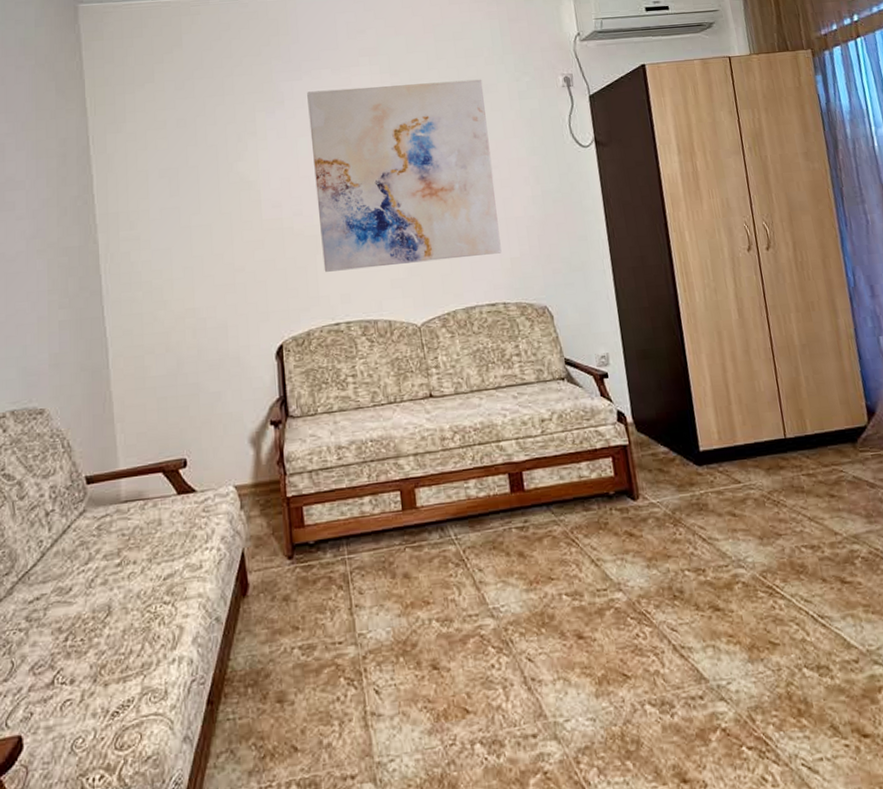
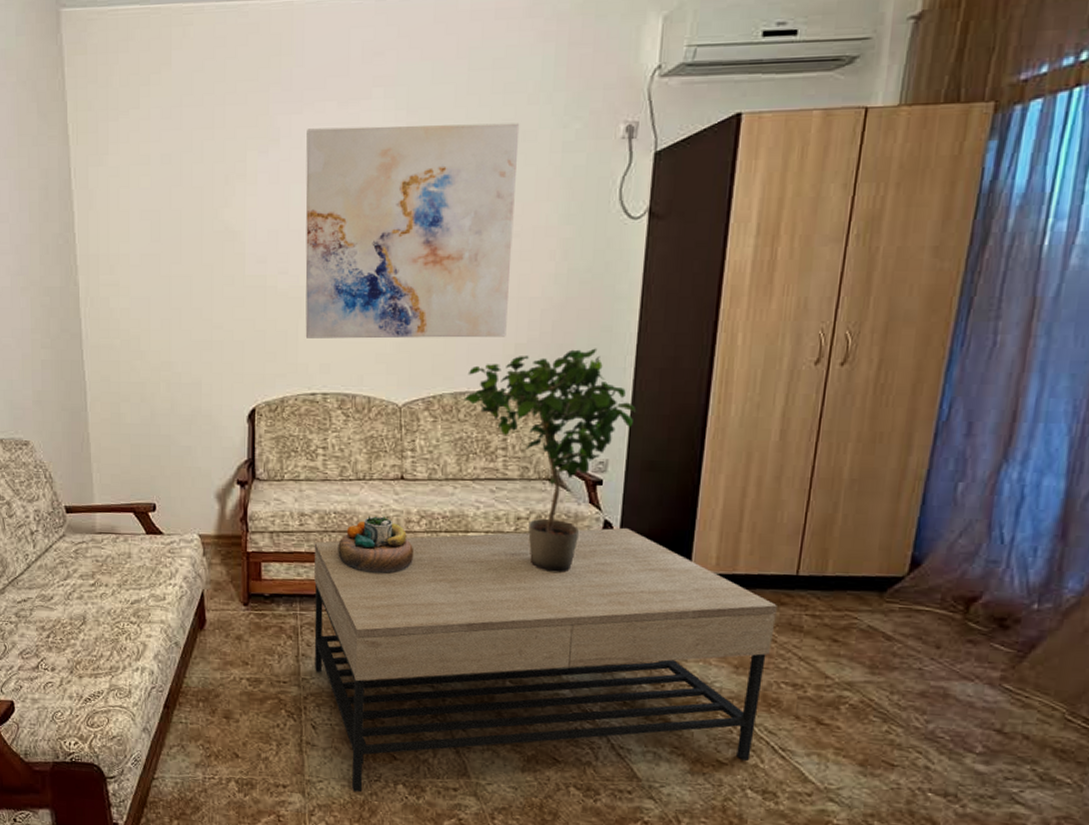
coffee table: none [354,415,797,766] -> present [314,527,777,792]
decorative bowl: none [378,436,454,501] -> present [338,515,415,575]
potted plant: none [474,255,621,471] -> present [463,348,636,574]

